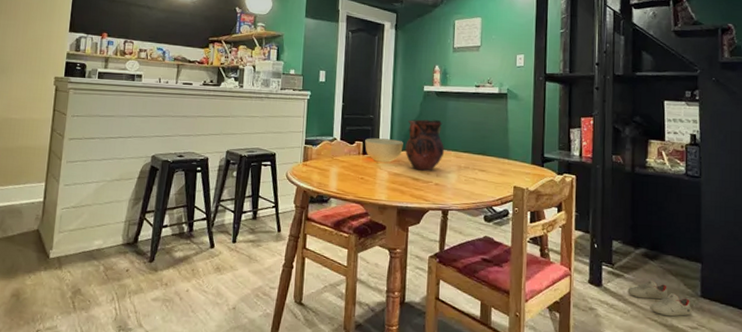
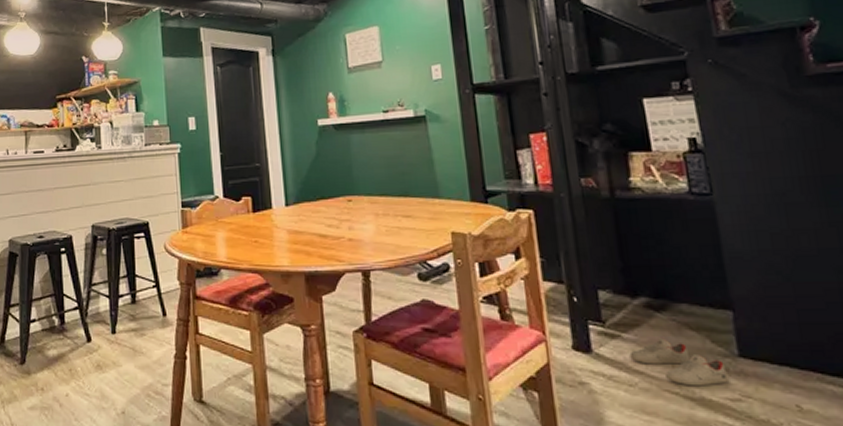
bowl: present [365,138,403,164] -> none [254,189,302,221]
vase: present [405,119,445,171] -> none [303,160,355,225]

